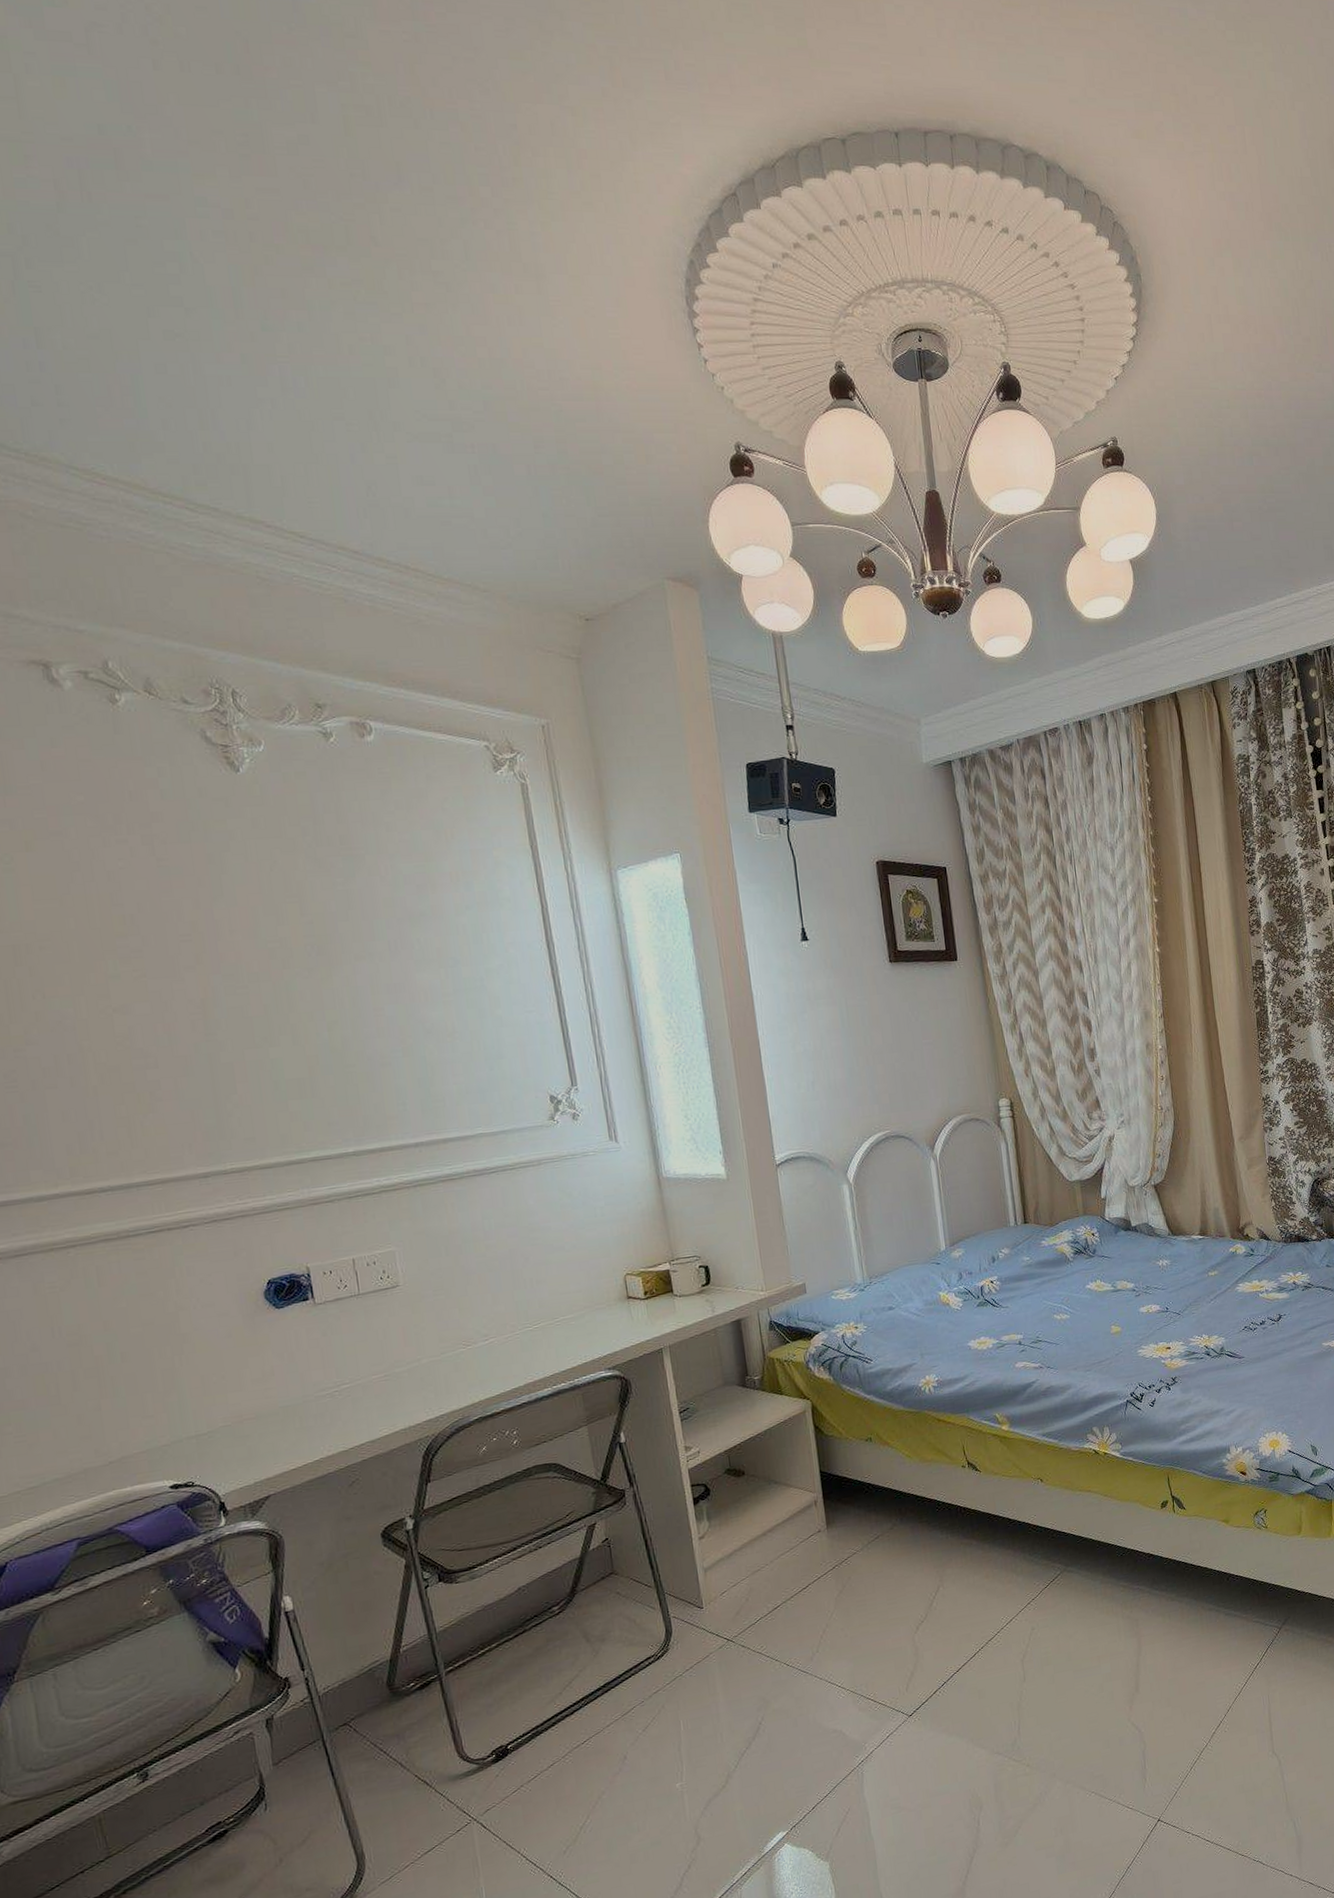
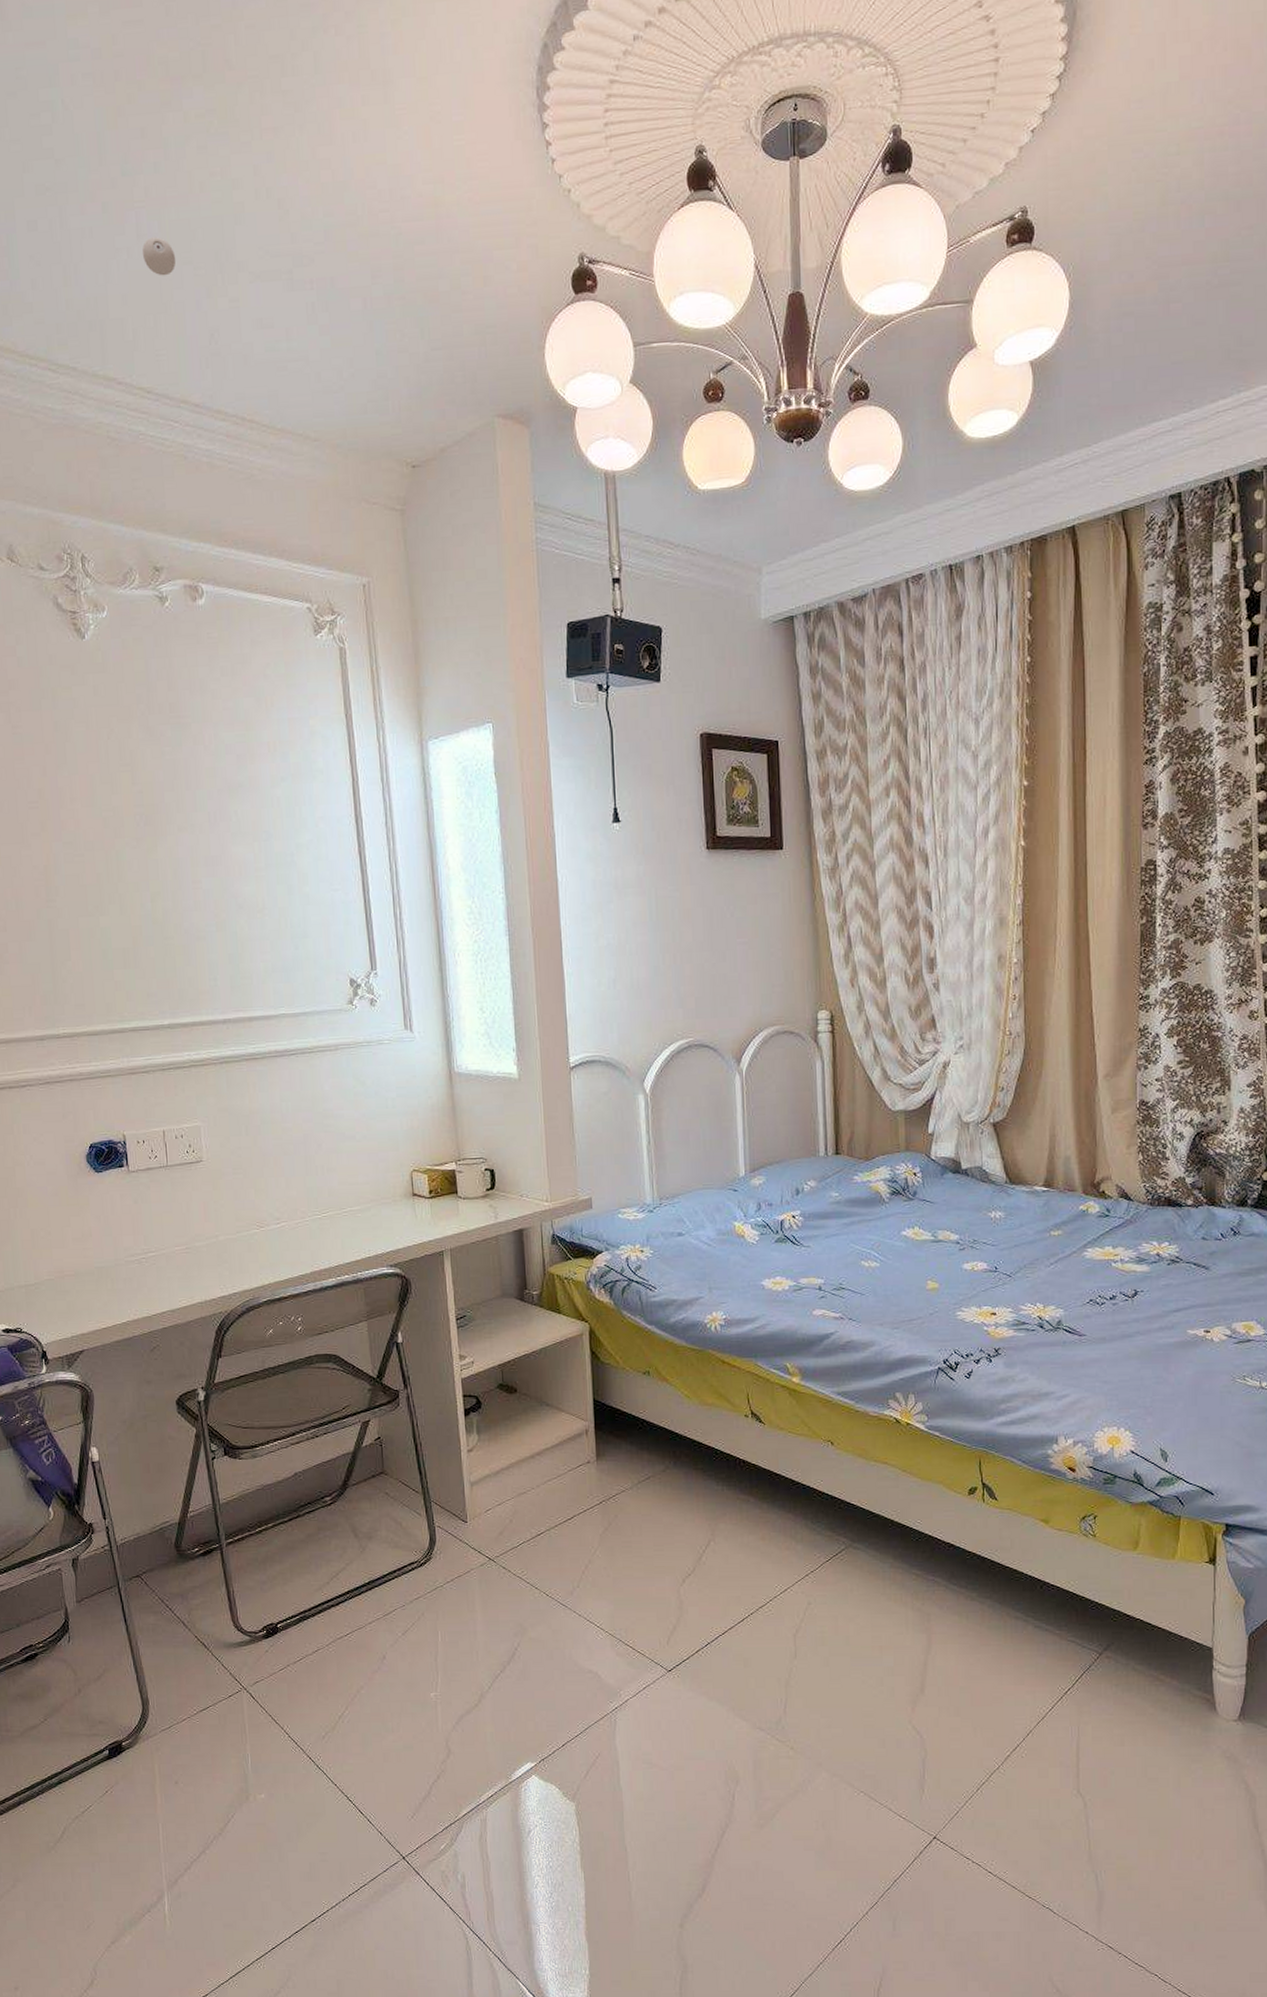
eyeball: none [288,391,327,429] -> present [143,237,176,276]

